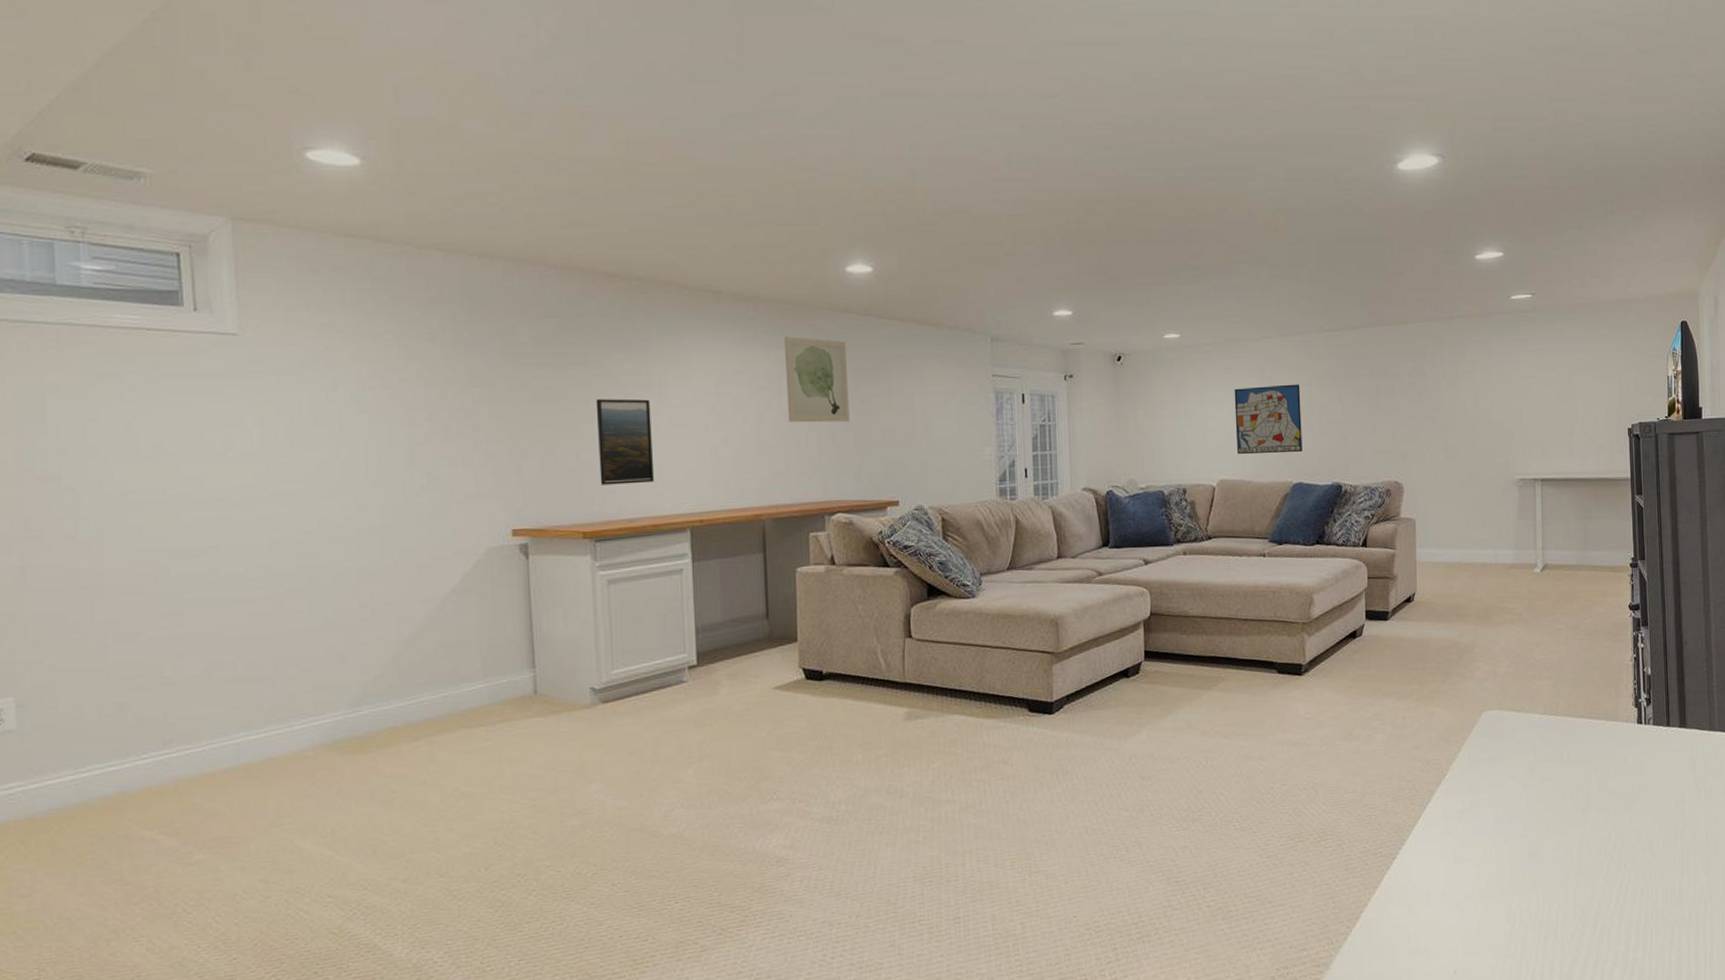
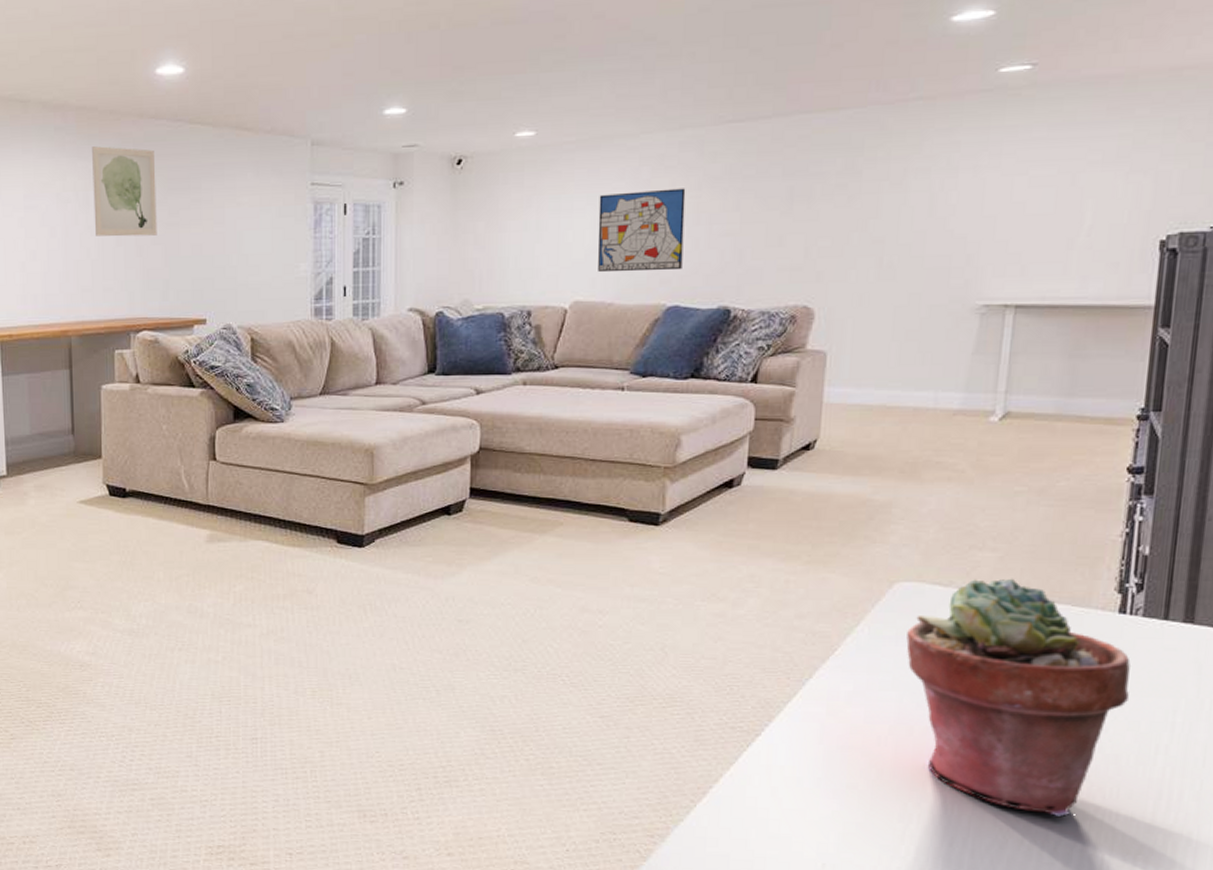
potted succulent: none [1496,701,1652,902] -> present [906,578,1131,818]

